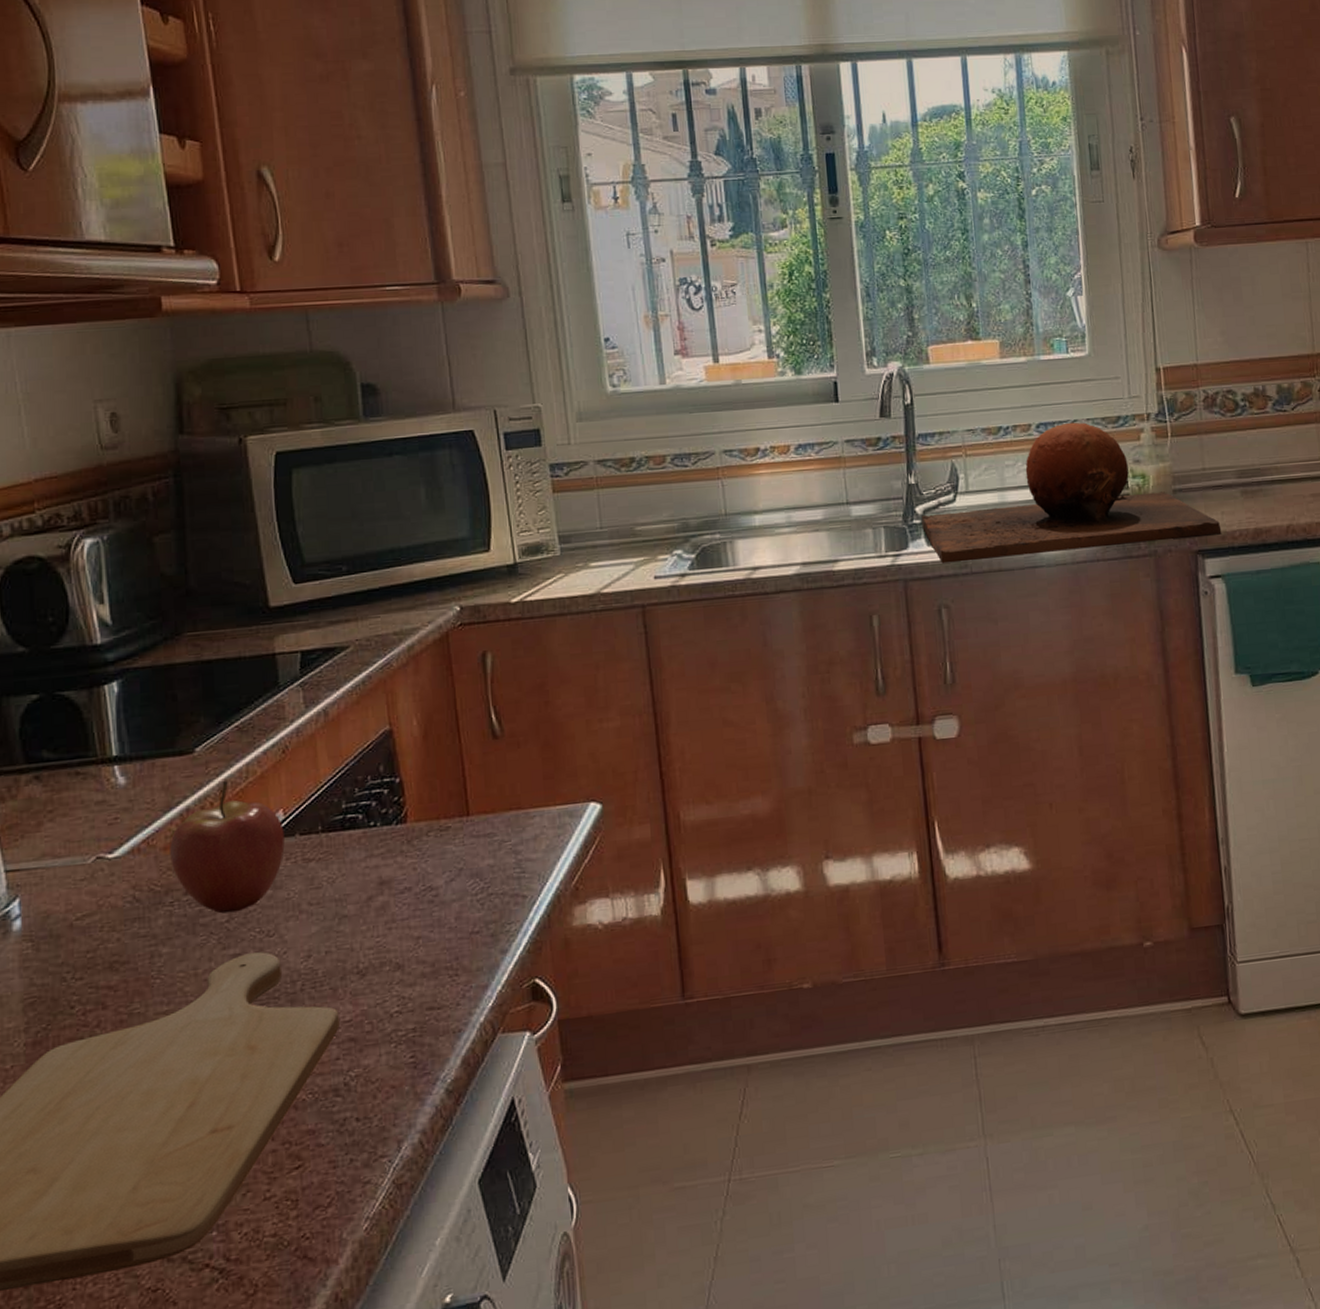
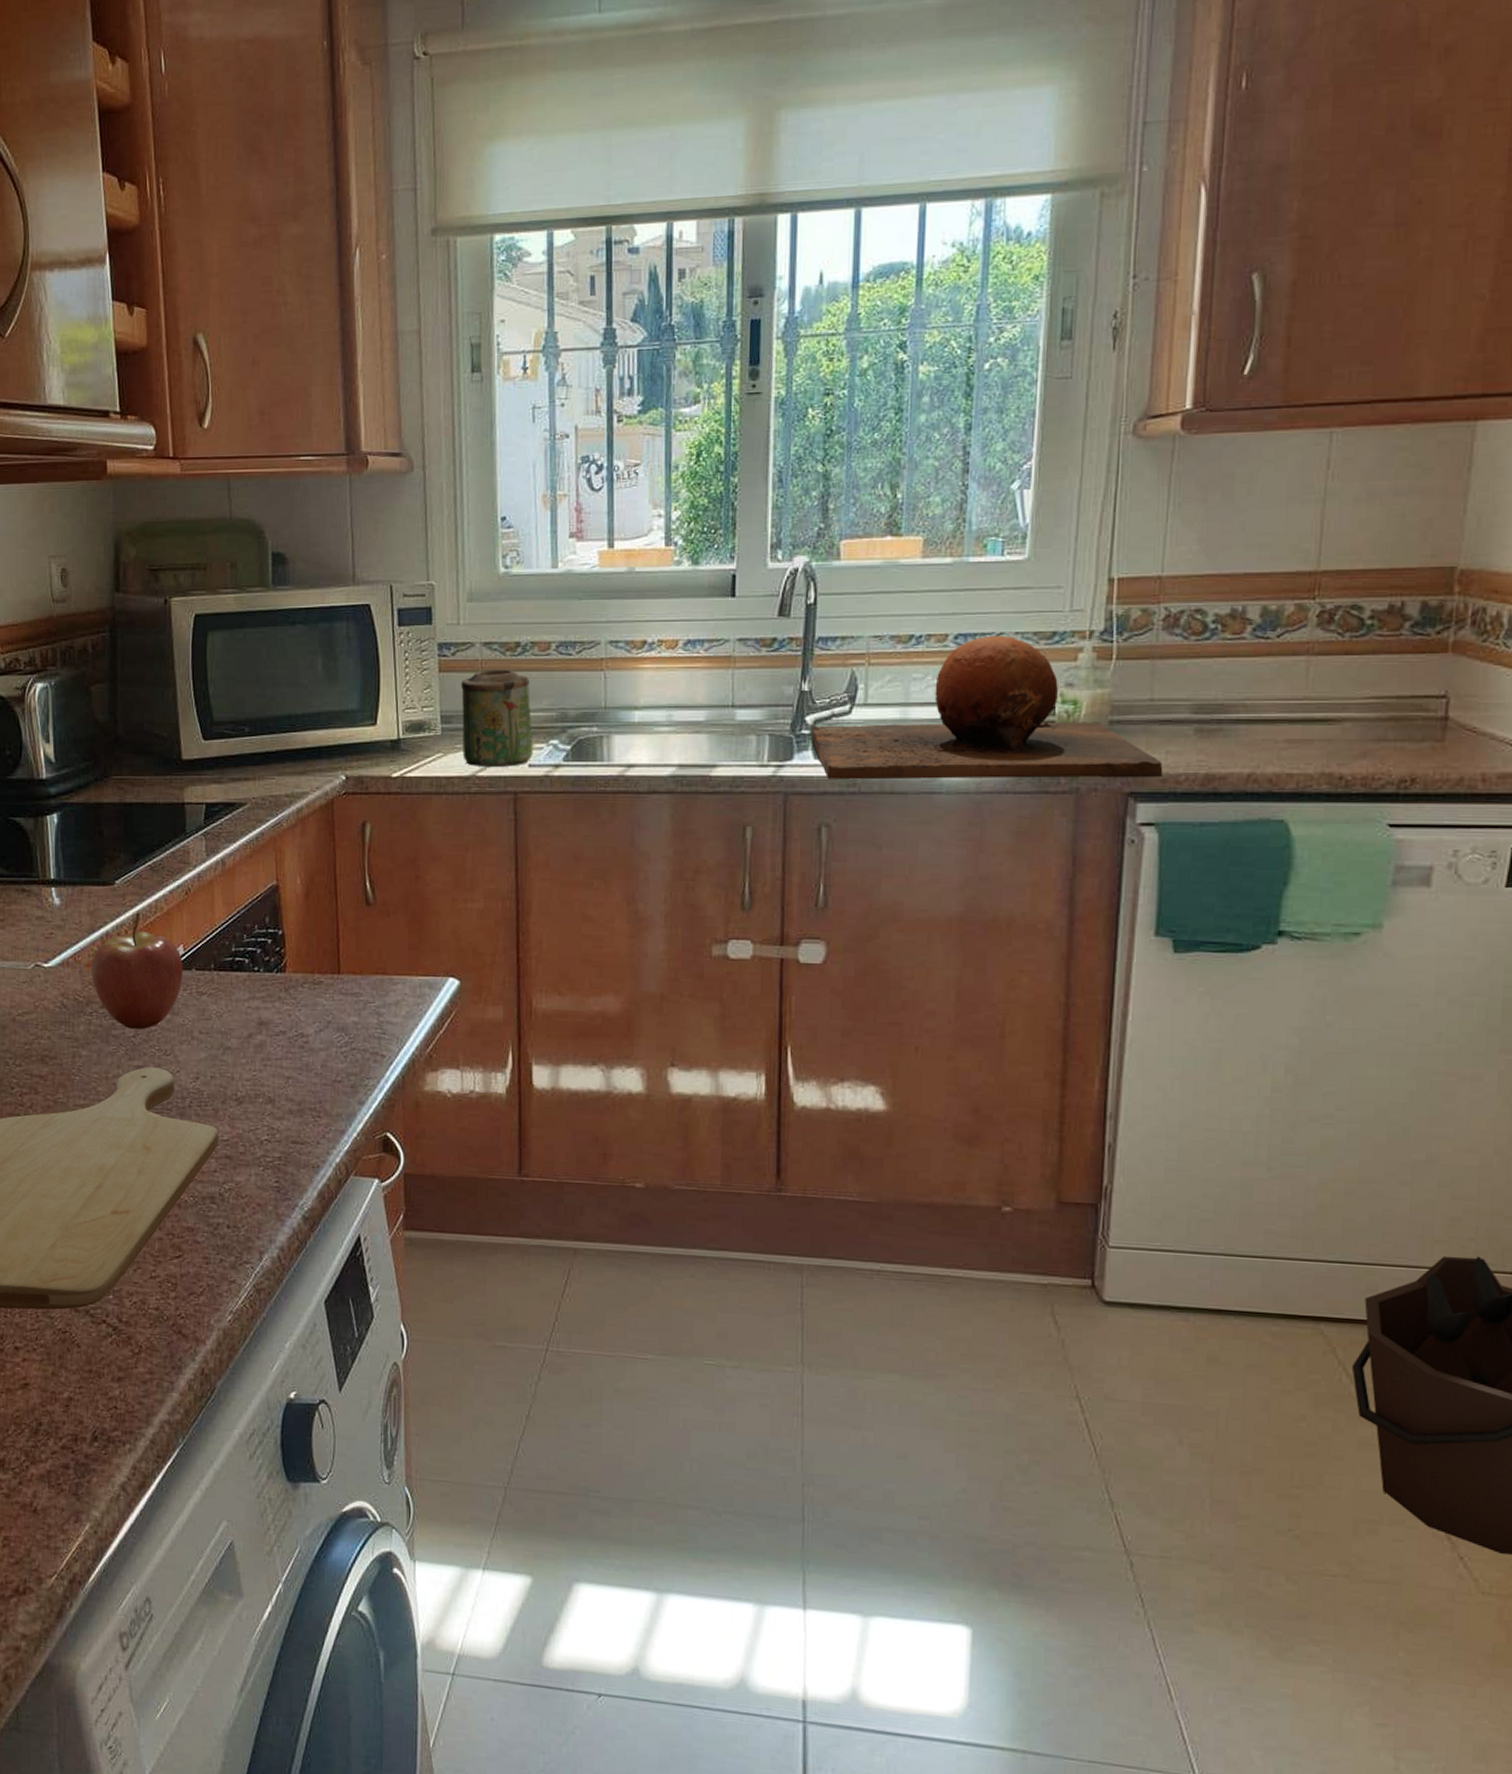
canister: none [577,484,658,584] -> present [461,669,533,767]

